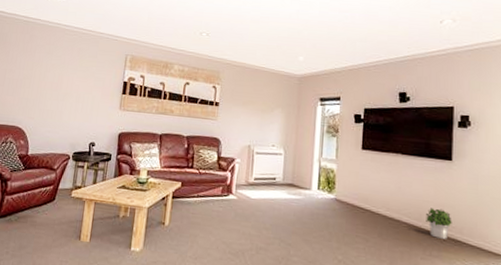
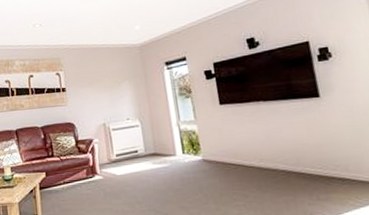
potted plant: present [426,207,452,239] -> none [304,149,335,180]

